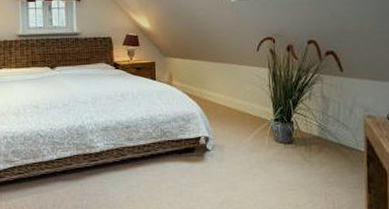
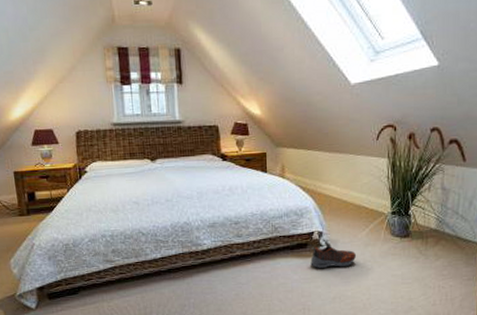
shoe: none [198,144,243,173] -> present [310,239,357,268]

